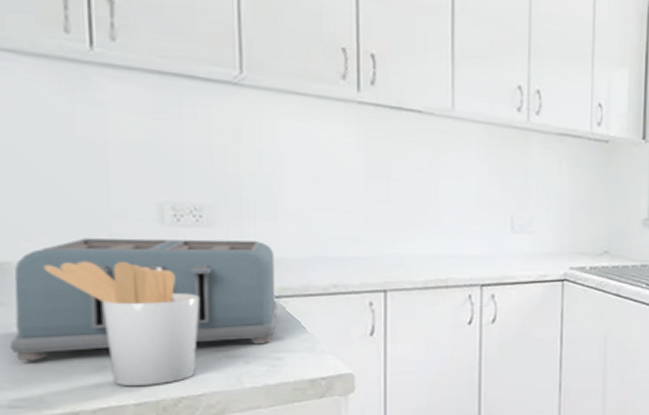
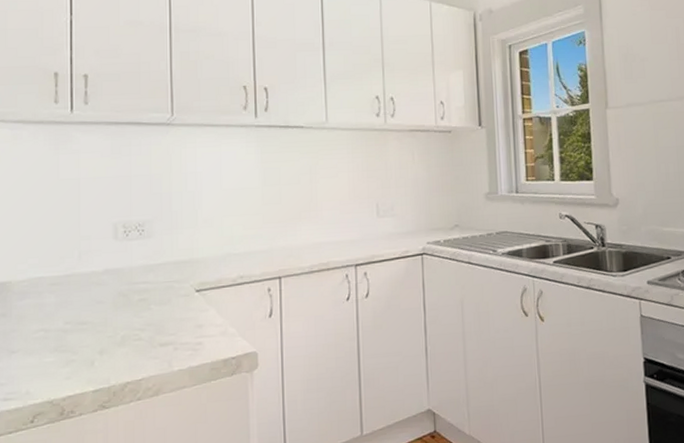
toaster: present [9,238,278,360] -> none [8,246,198,360]
utensil holder: present [43,261,199,387] -> none [33,273,141,377]

